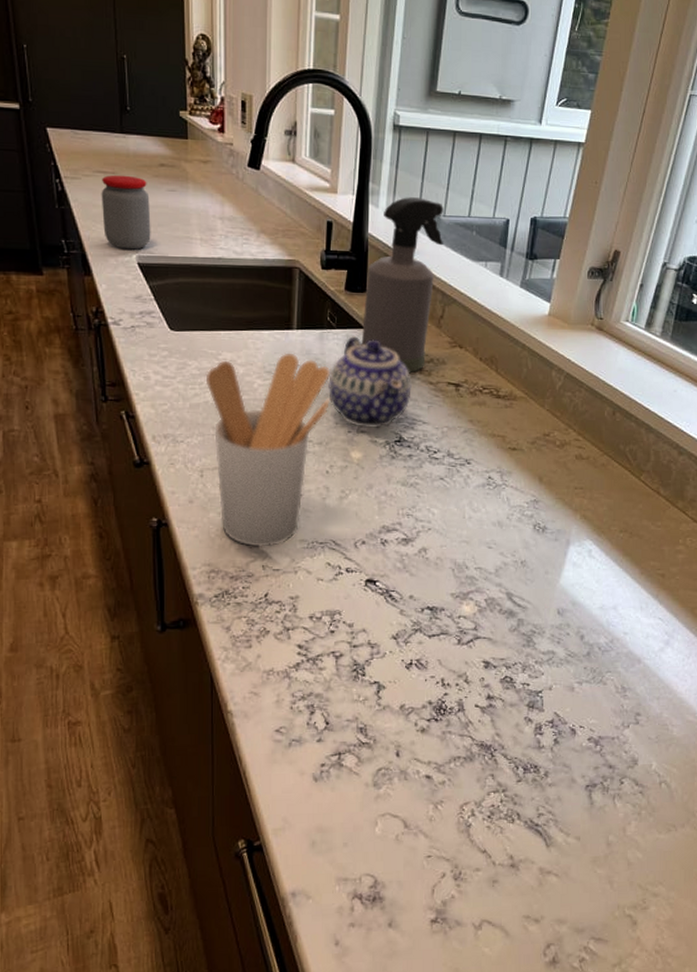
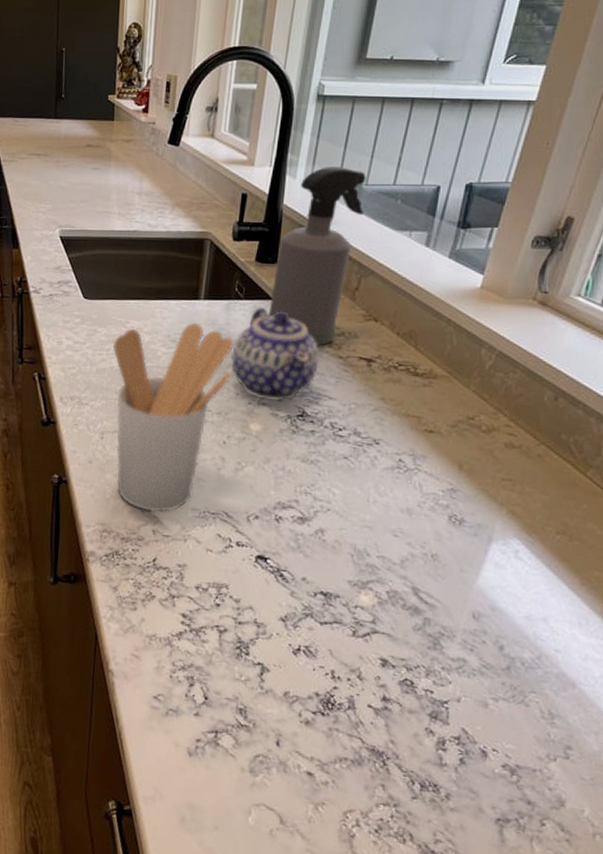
jar: present [101,175,151,250] -> none [32,156,76,224]

